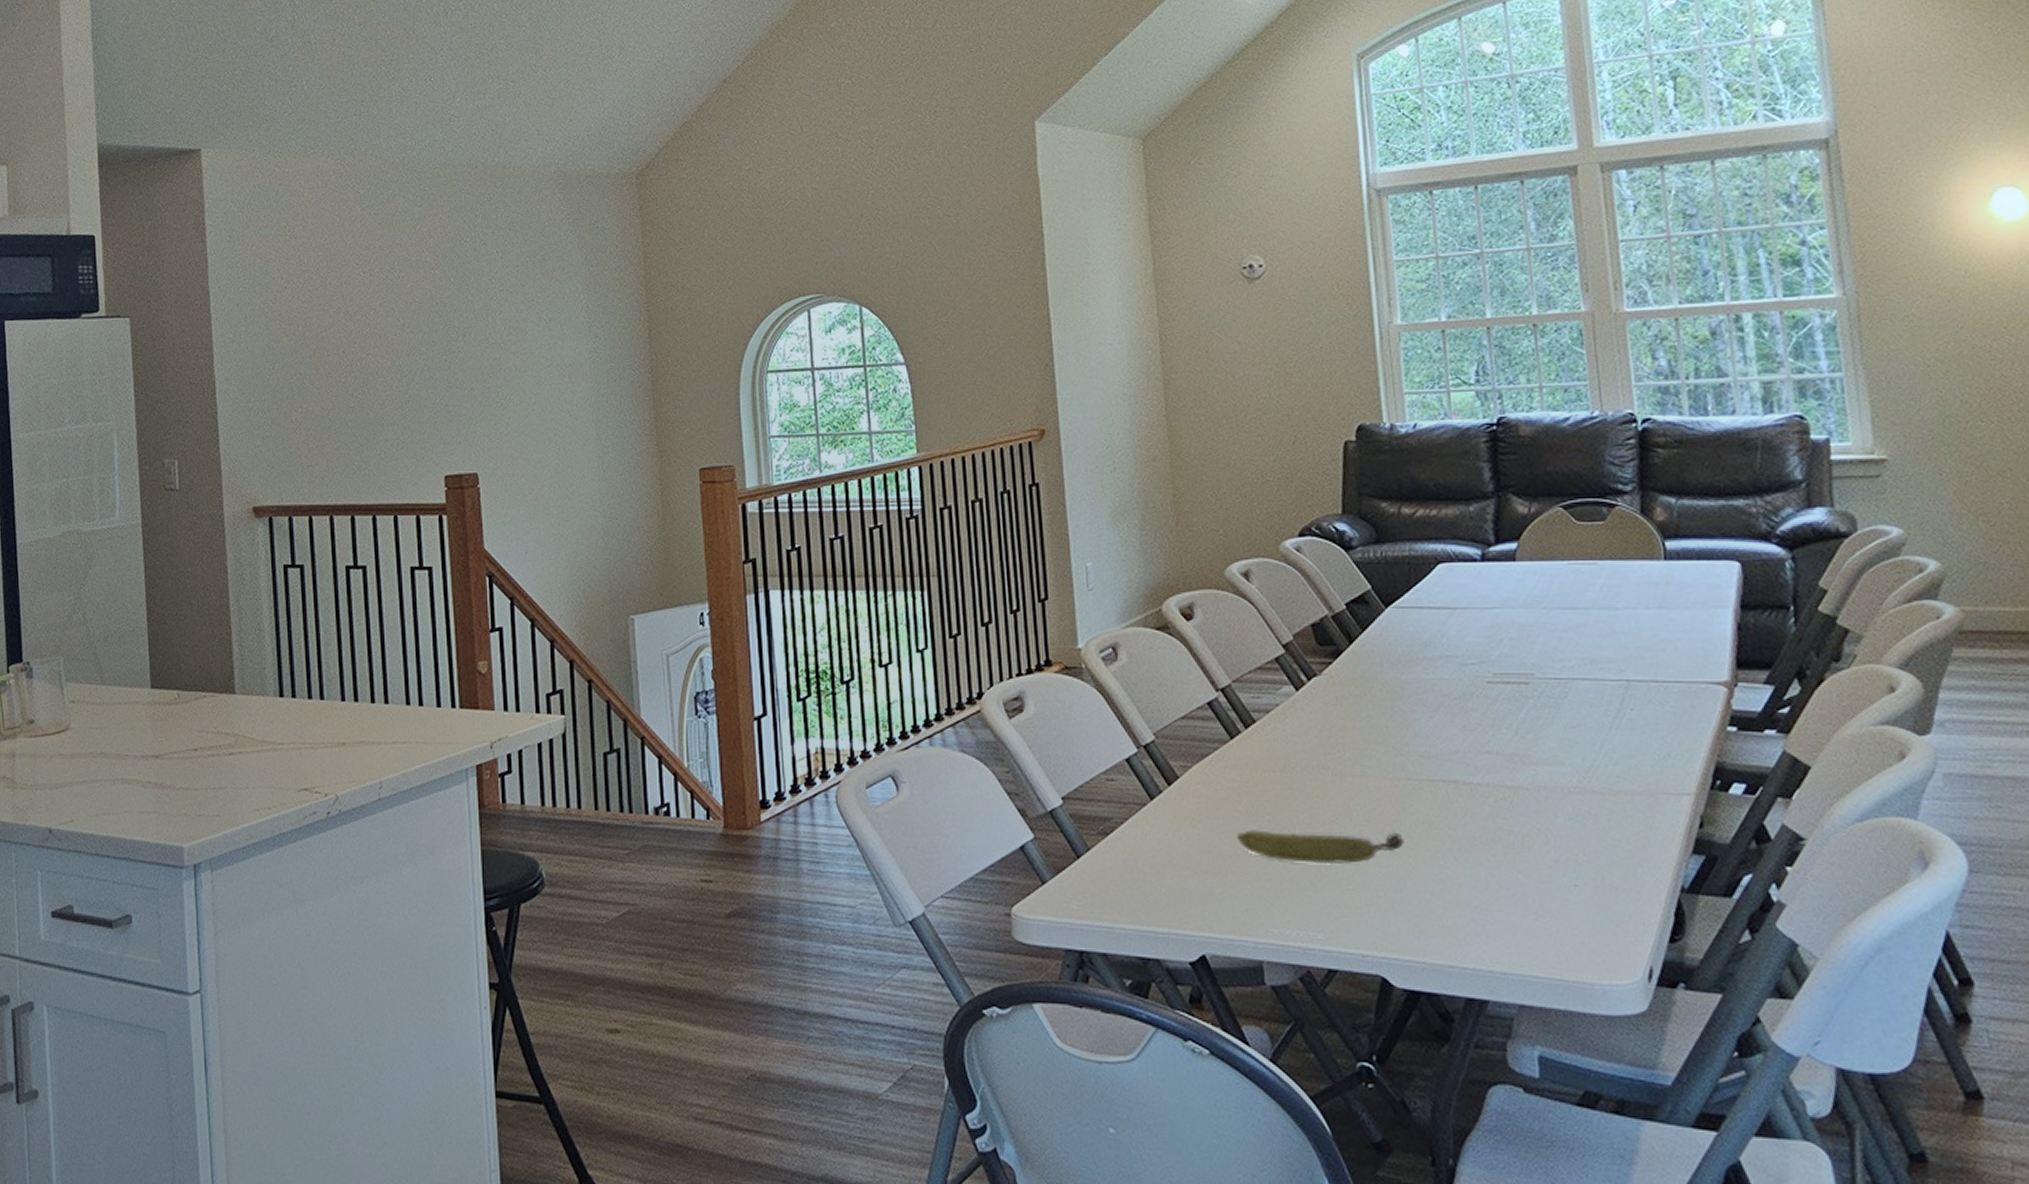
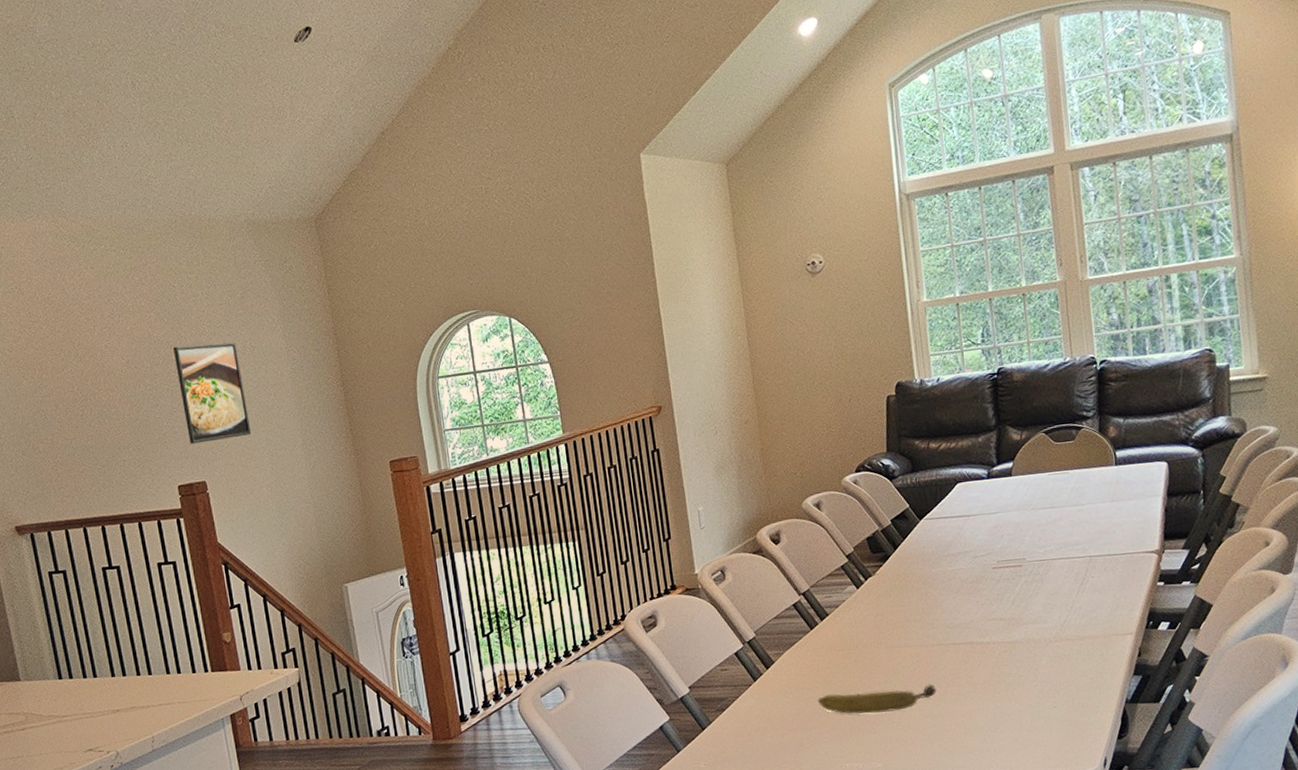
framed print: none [457,310,538,427] -> present [173,342,252,444]

